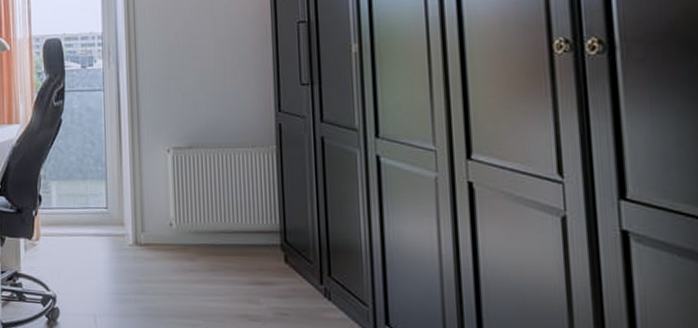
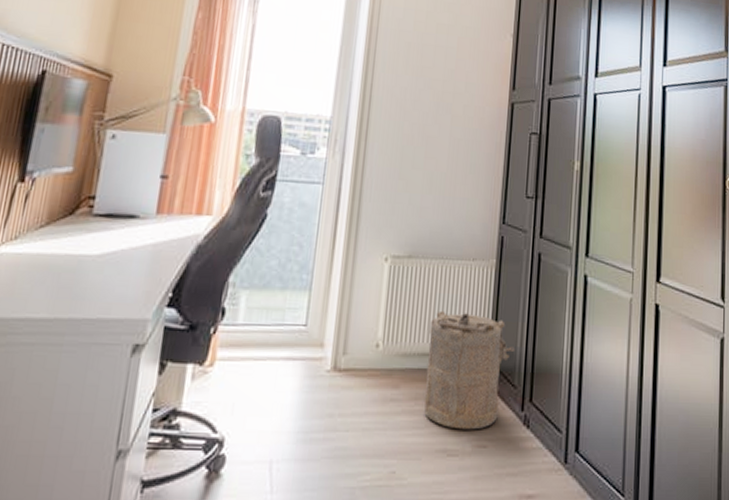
laundry hamper: none [217,193,307,299] -> present [424,310,515,430]

